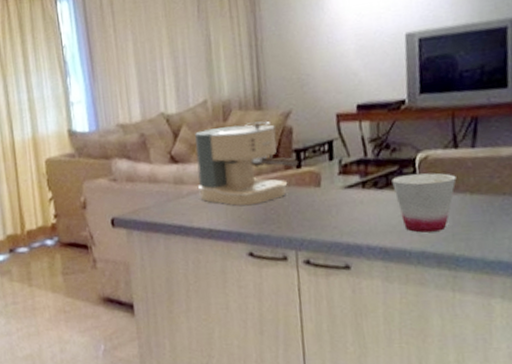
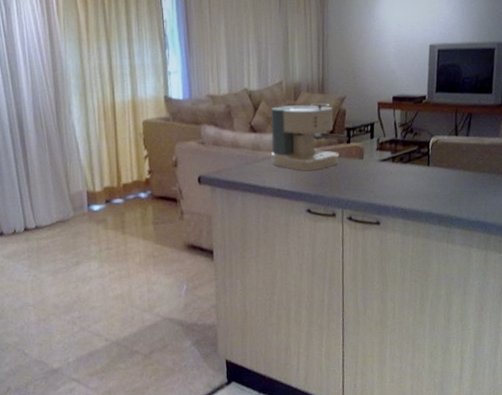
cup: present [391,172,457,233] -> none [413,152,455,198]

